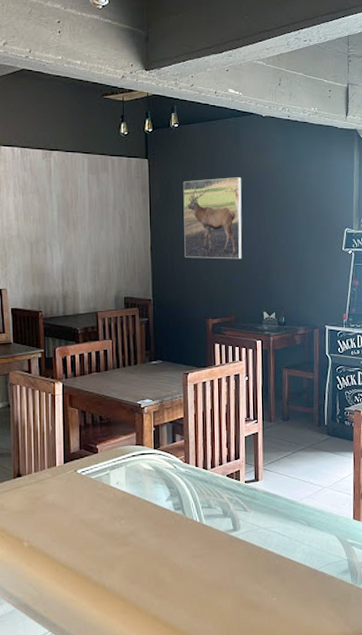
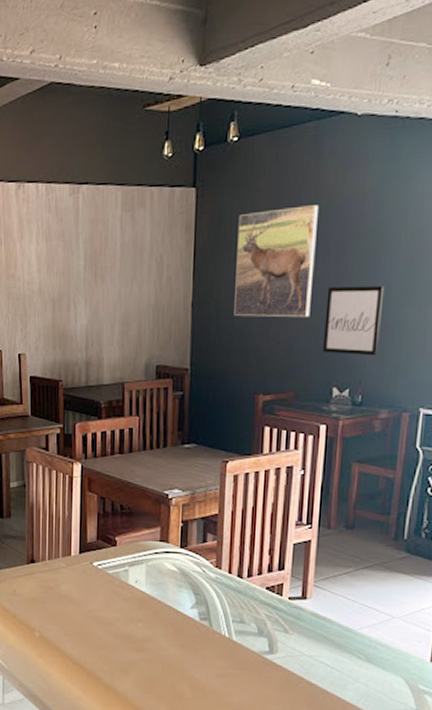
wall art: none [253,237,293,288] -> present [322,285,385,356]

